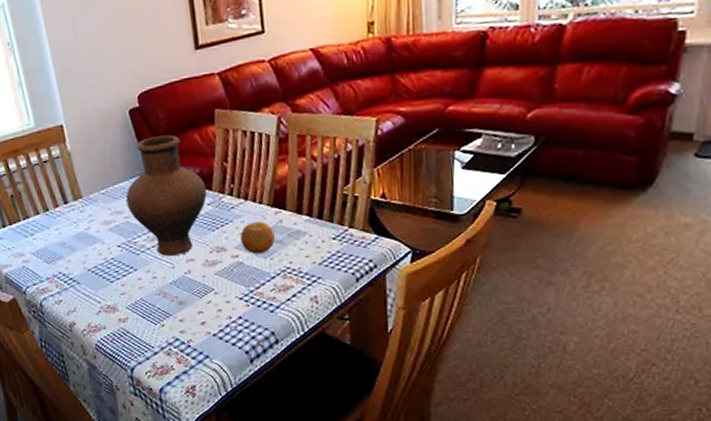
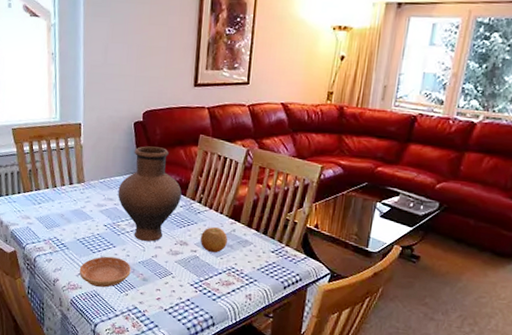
saucer: none [98,282,163,323] -> present [79,256,131,288]

